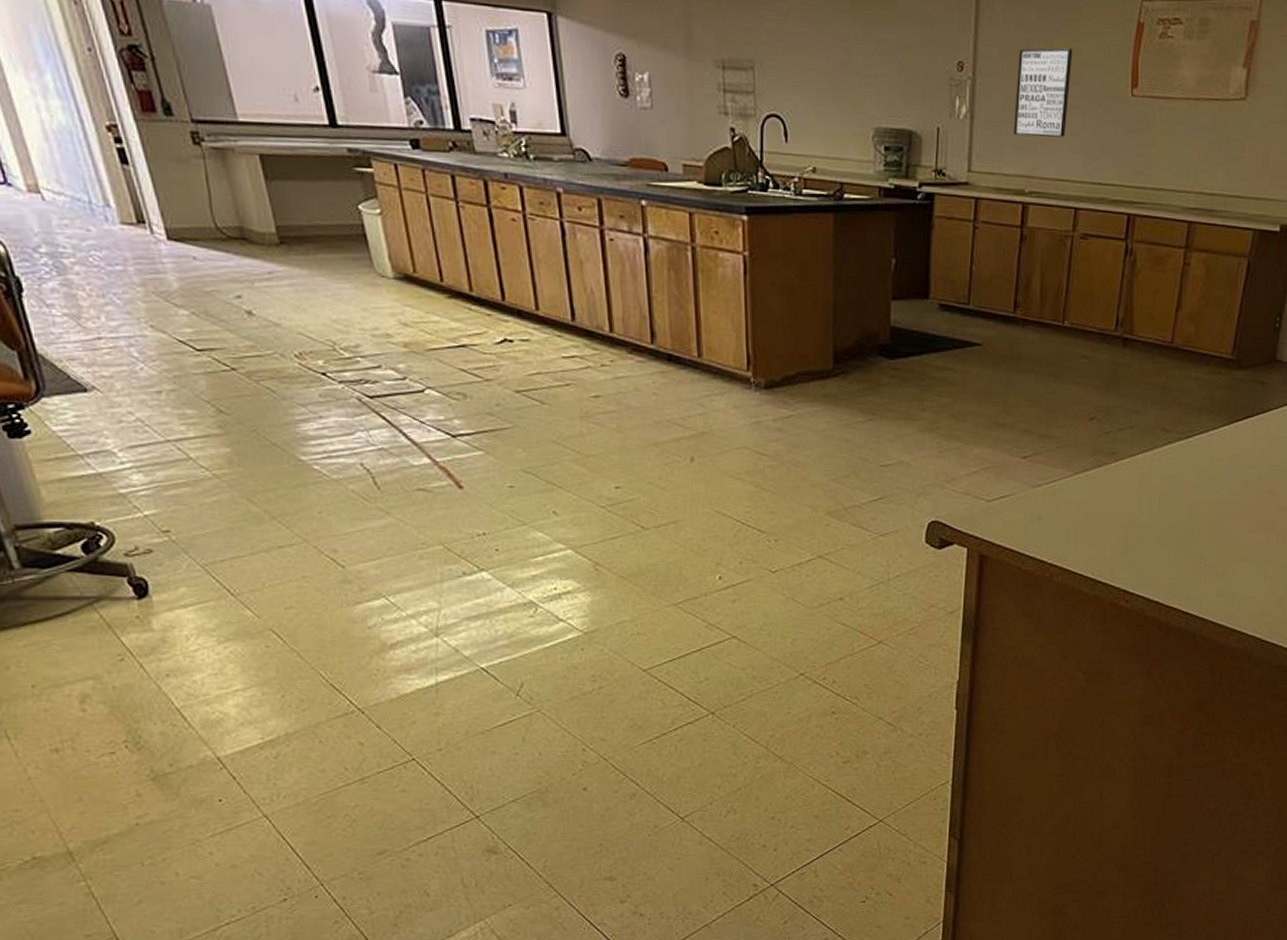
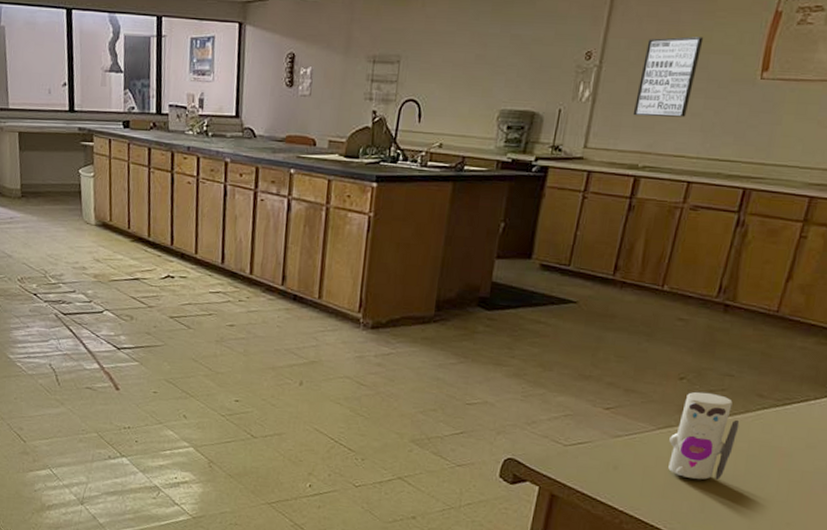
toy: none [1087,431,1150,523] -> present [668,391,740,481]

